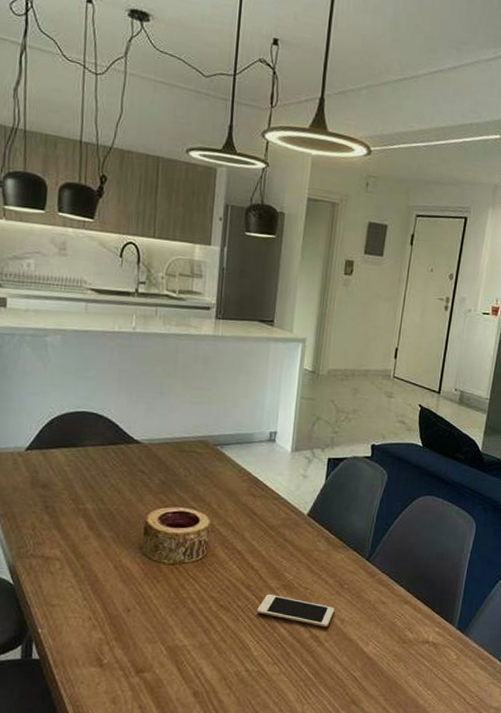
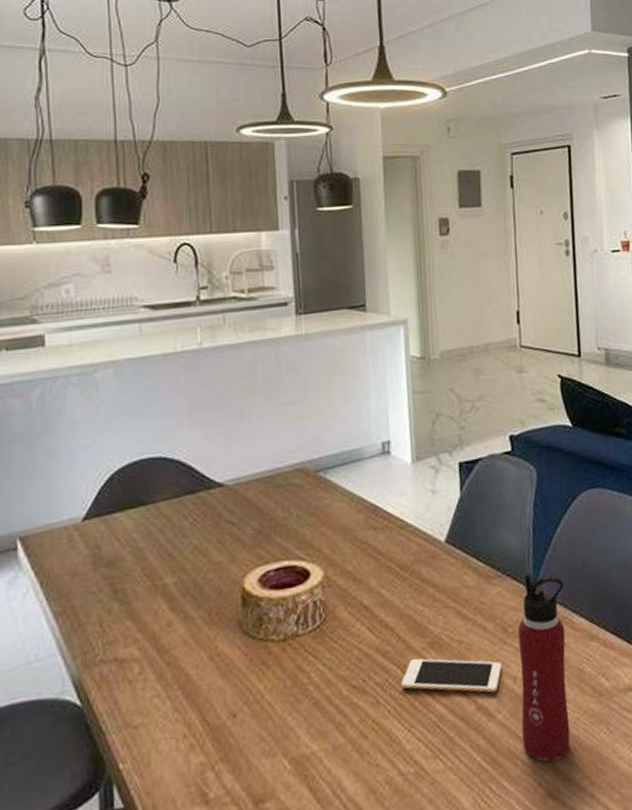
water bottle: none [340,548,392,681] -> present [517,573,571,762]

